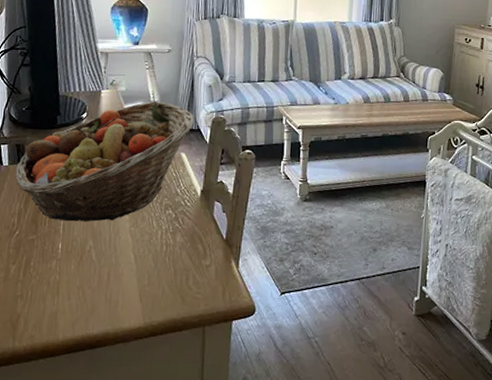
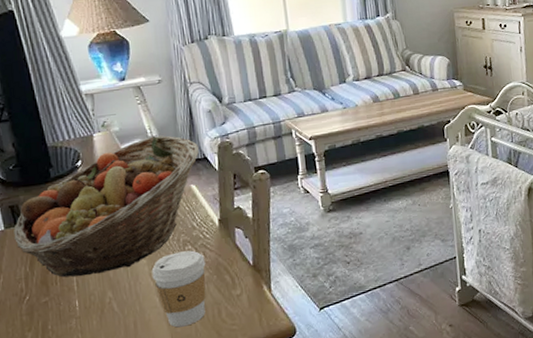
coffee cup: none [131,214,183,287] -> present [151,250,206,328]

